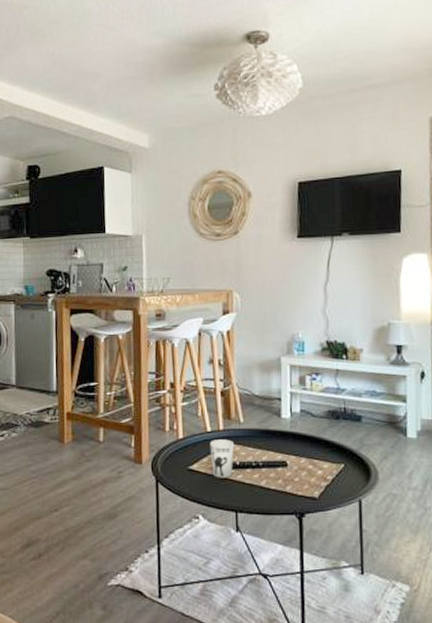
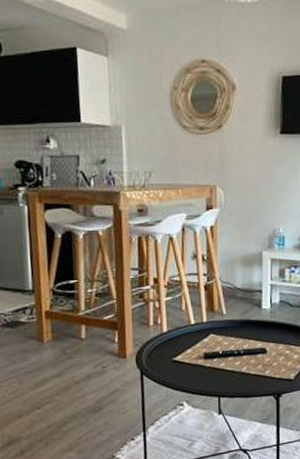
cup: present [209,439,234,478] -> none [193,331,217,367]

